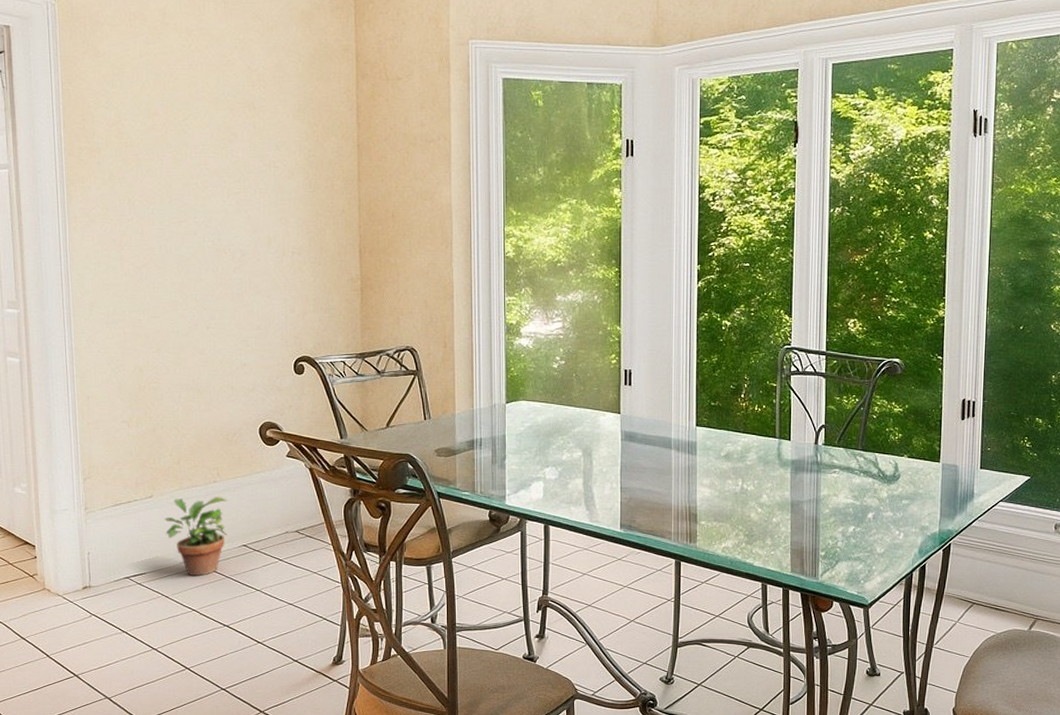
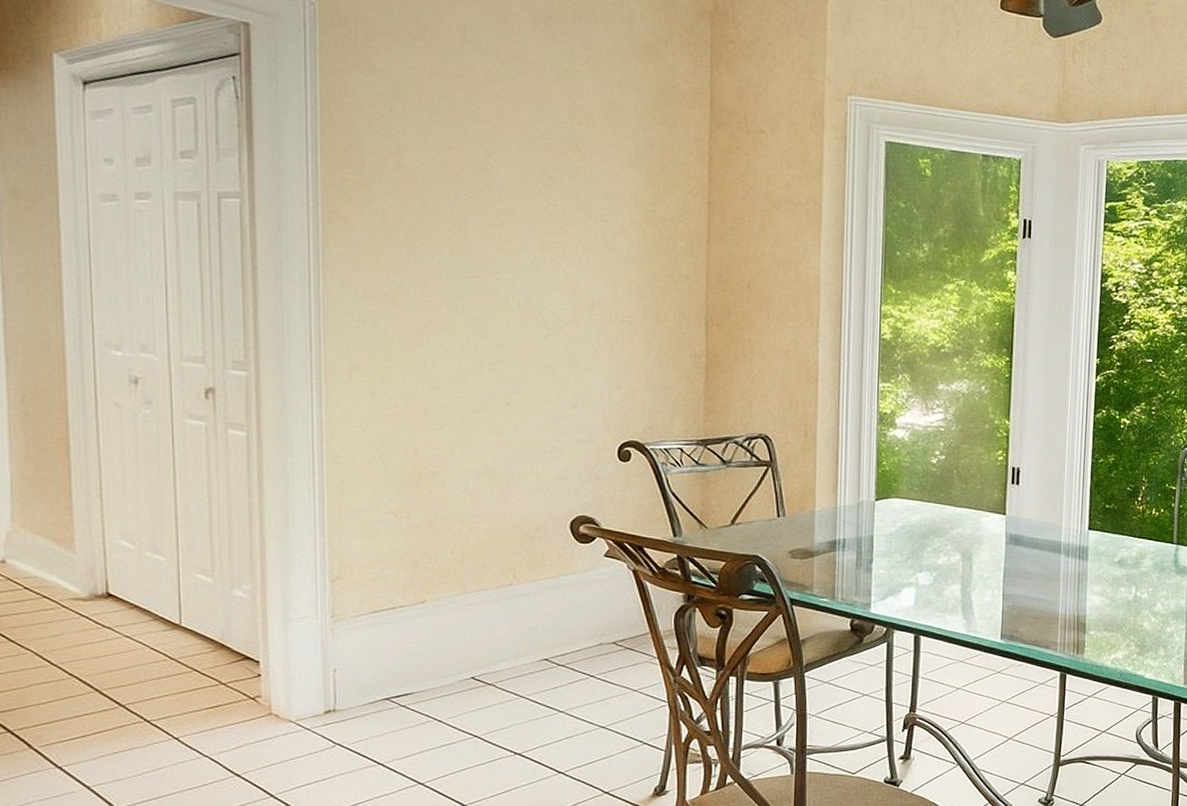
potted plant: present [164,497,229,576] -> none [440,602,527,695]

